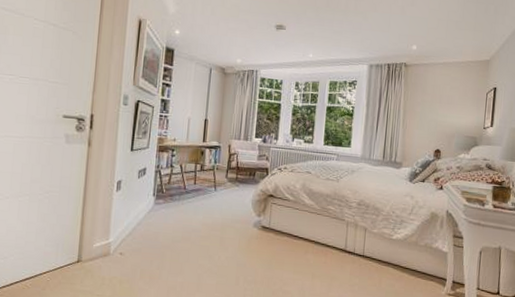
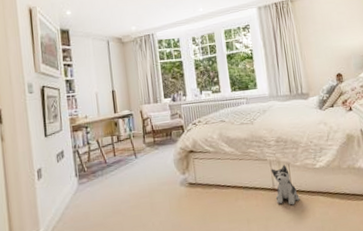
plush toy: none [344,229,369,270] -> present [270,165,300,205]

